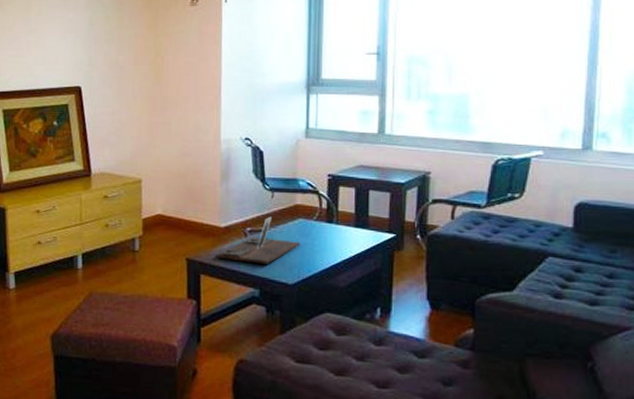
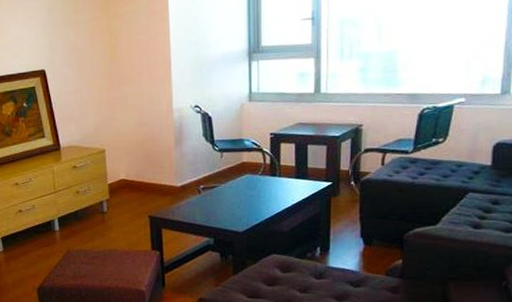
decorative tray: present [216,216,301,264] -> none [174,174,248,216]

